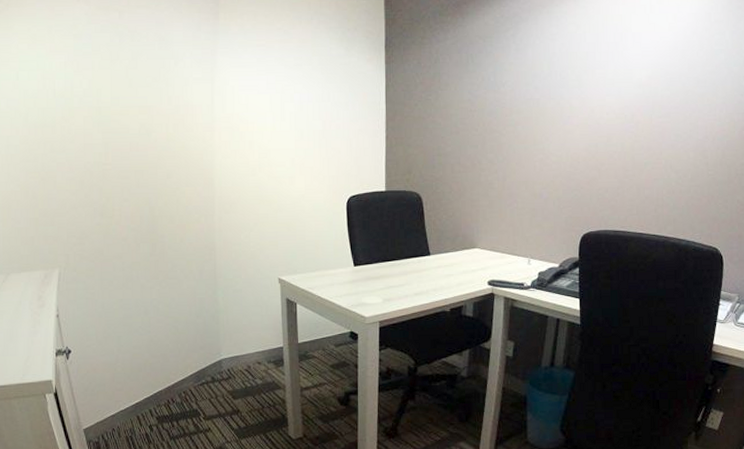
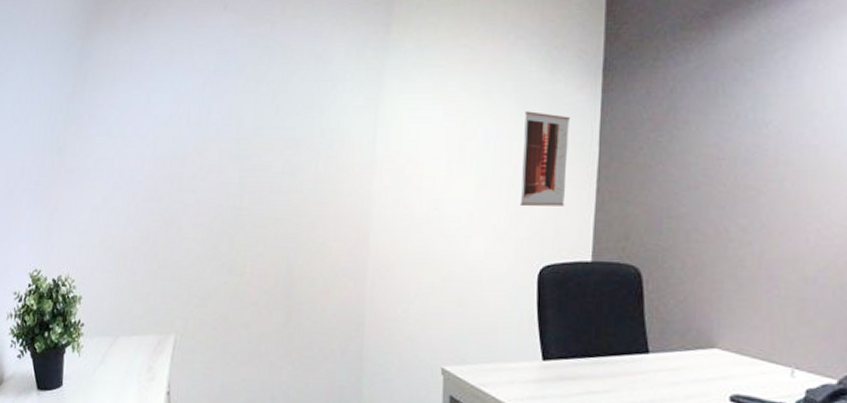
wall art: none [329,79,364,152] -> present [519,111,571,207]

